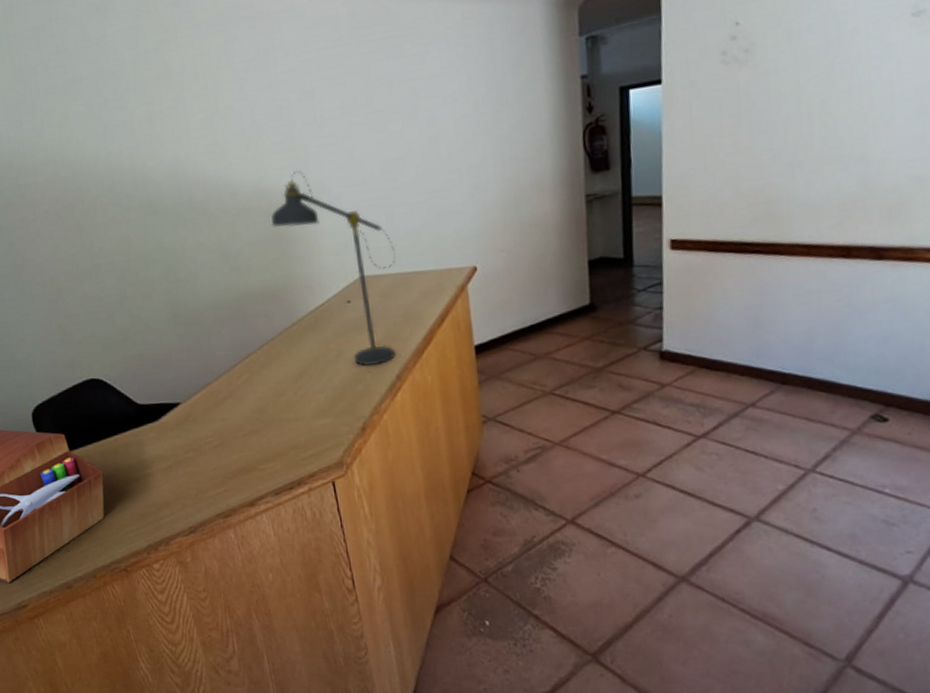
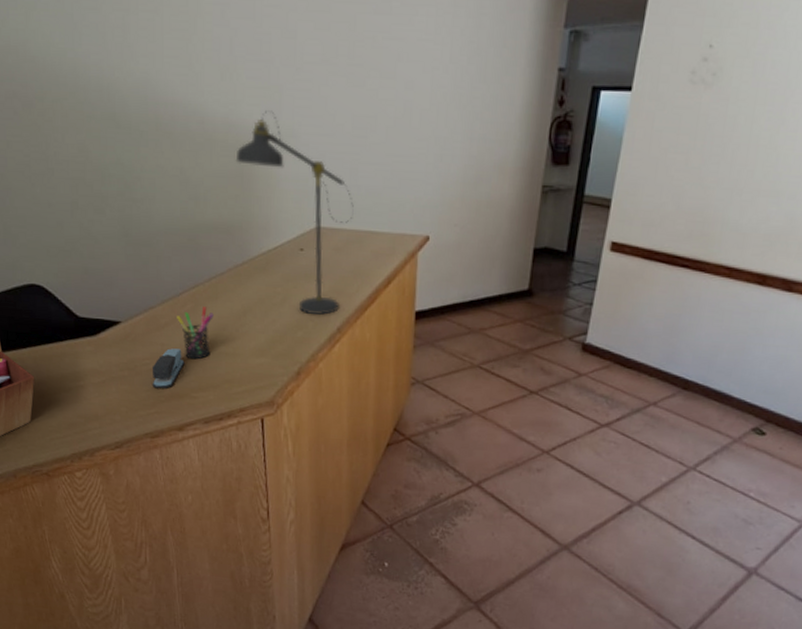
stapler: none [215,422,248,466] -> present [151,348,185,389]
pen holder: none [234,375,272,431] -> present [177,306,214,360]

